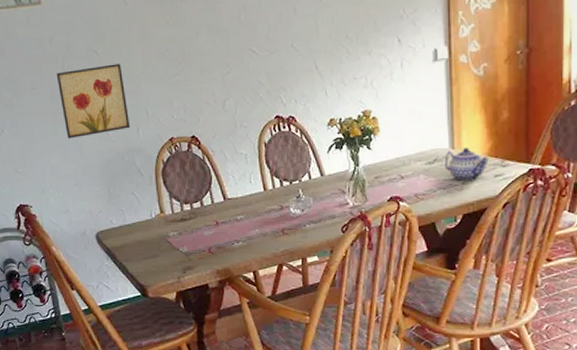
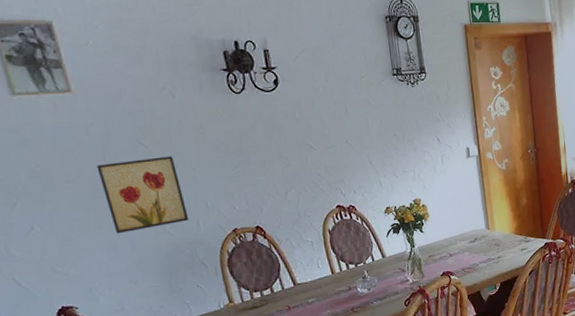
teapot: present [444,147,489,181] -> none [483,227,516,255]

